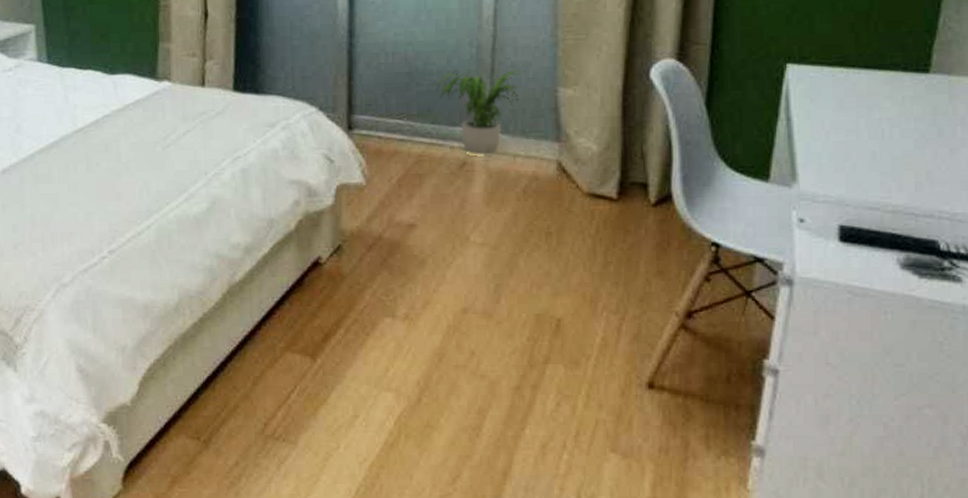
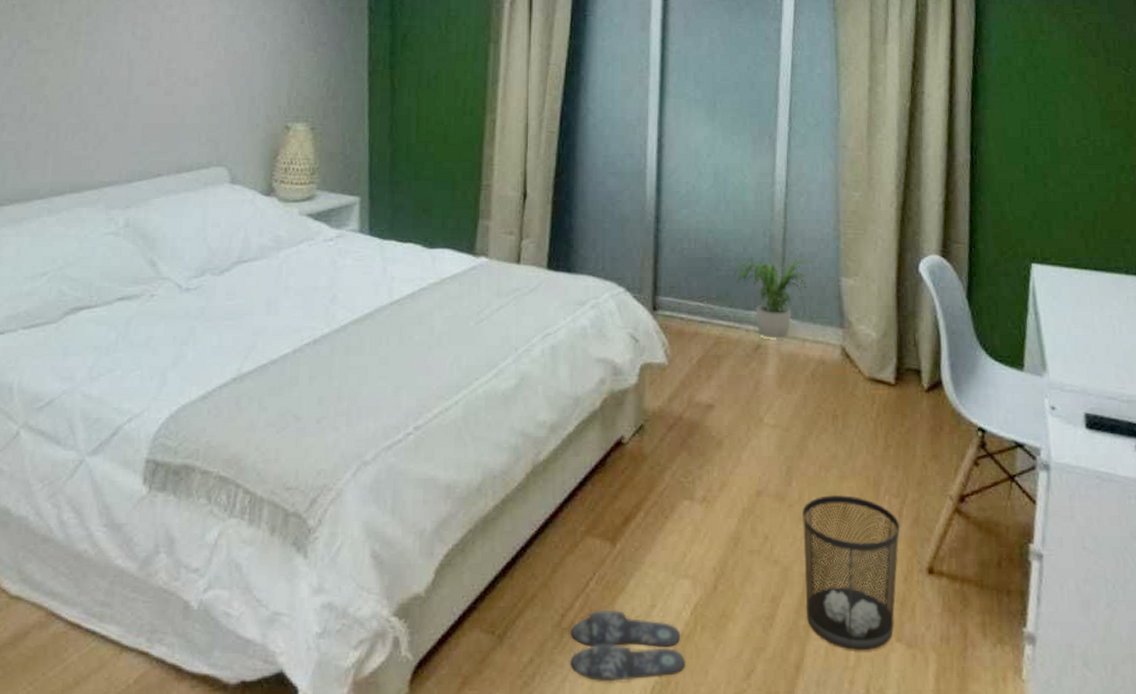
slippers: none [273,419,390,484] -> present [570,609,685,682]
waste bin: none [511,311,619,459] -> present [802,494,901,650]

